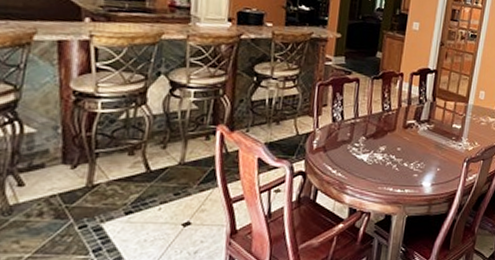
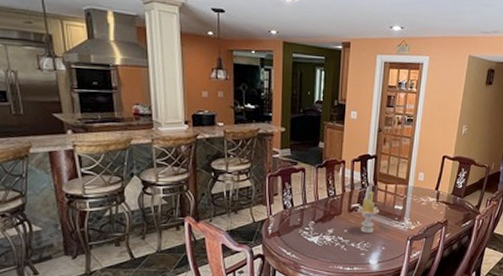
candle: none [414,108,437,153] -> present [358,191,380,234]

